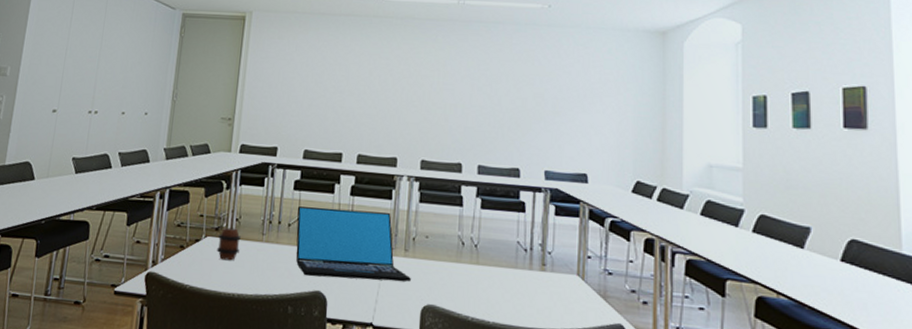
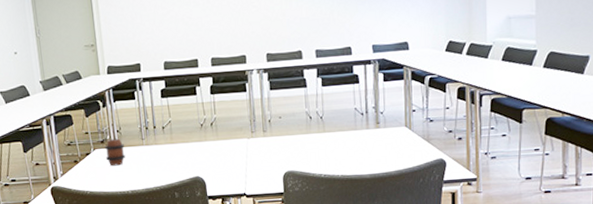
laptop: present [296,206,411,282] -> none [167,103,272,167]

